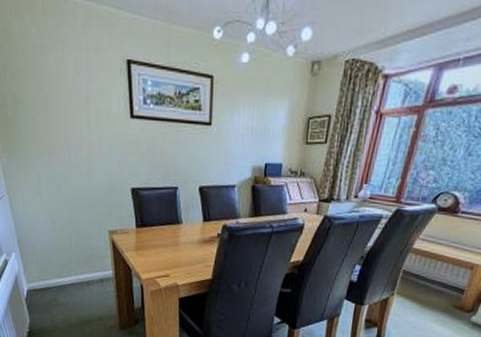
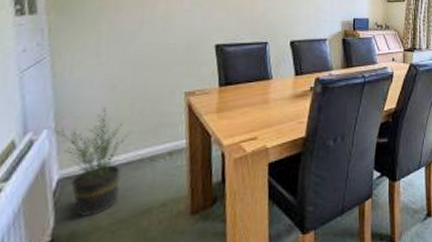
potted plant: none [17,239,69,319] -> present [51,108,127,217]

